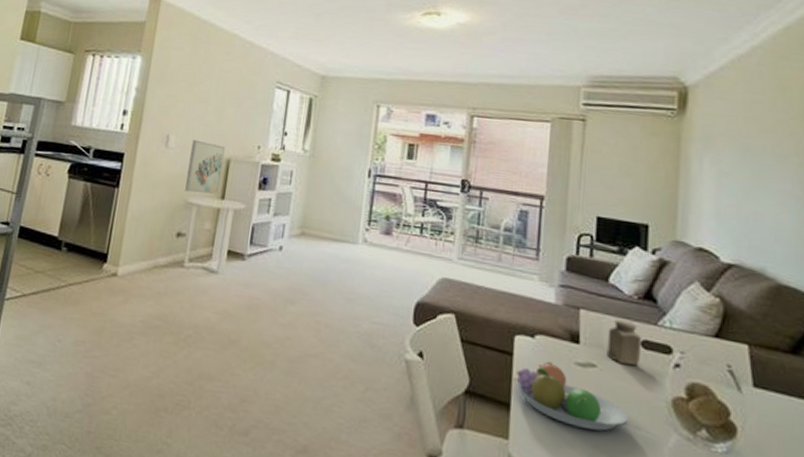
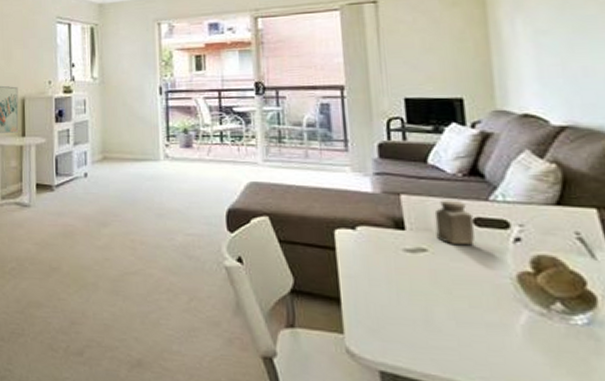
fruit bowl: present [516,361,627,431] -> none [342,251,470,315]

